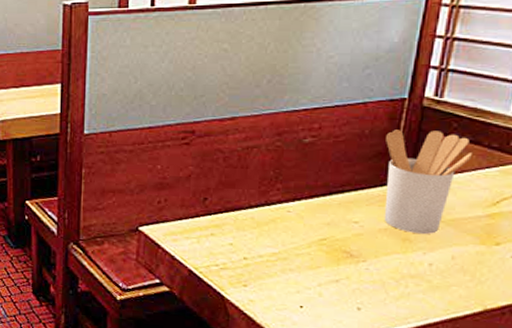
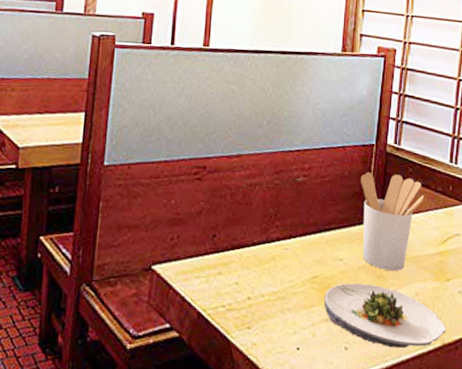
salad plate: none [334,245,490,312] -> present [324,283,446,349]

